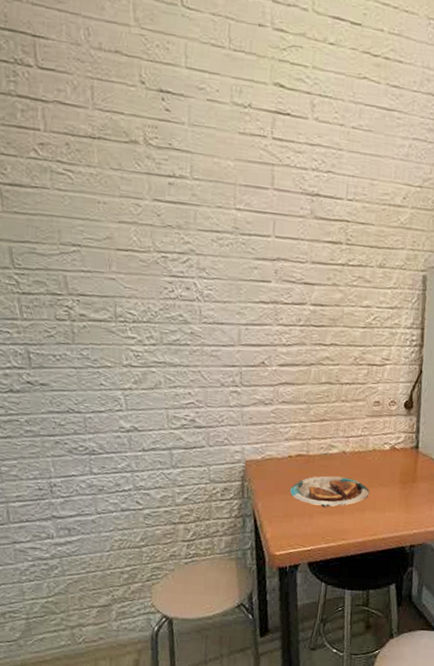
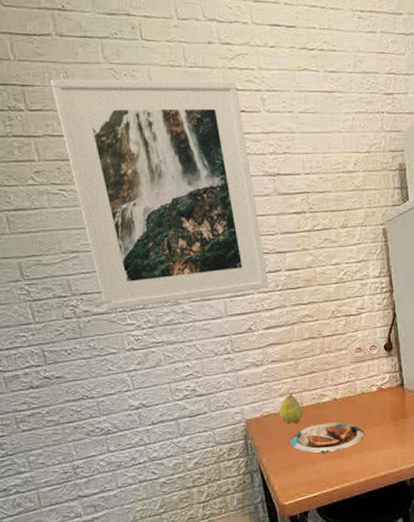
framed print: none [68,34,291,322] -> present [51,79,269,311]
fruit: none [282,439,309,472] -> present [279,393,304,424]

